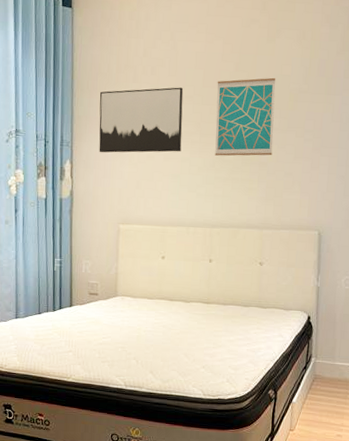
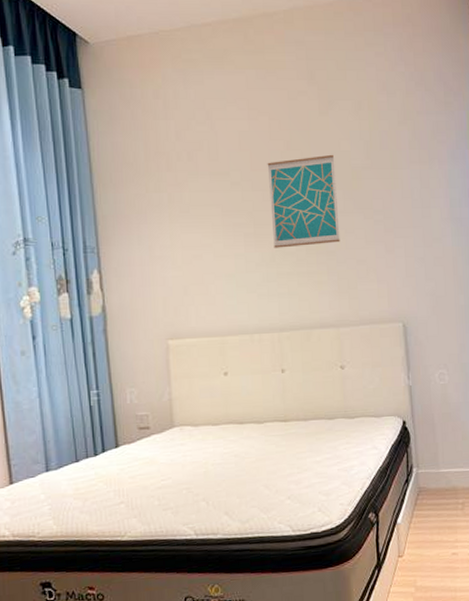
wall art: present [99,87,184,153] -> none [126,173,234,257]

